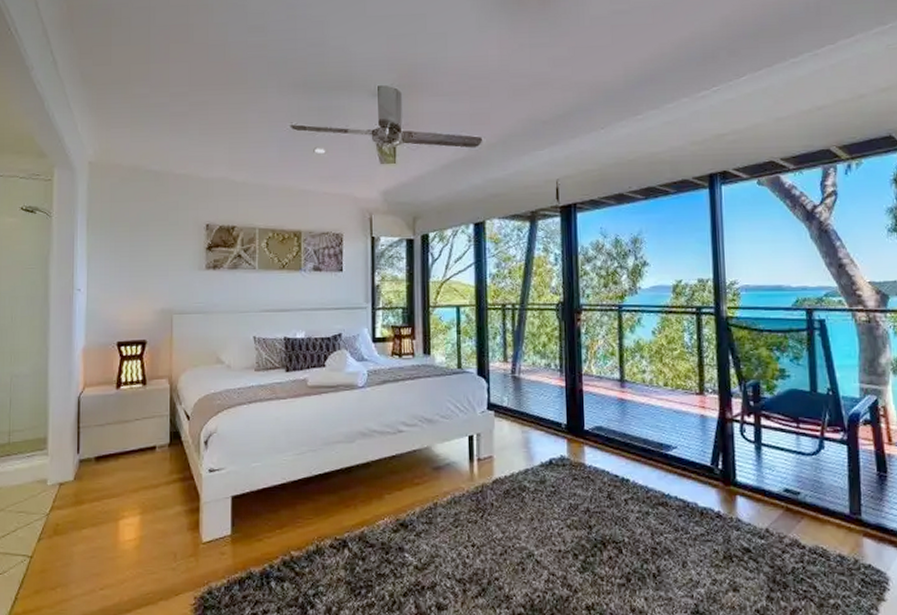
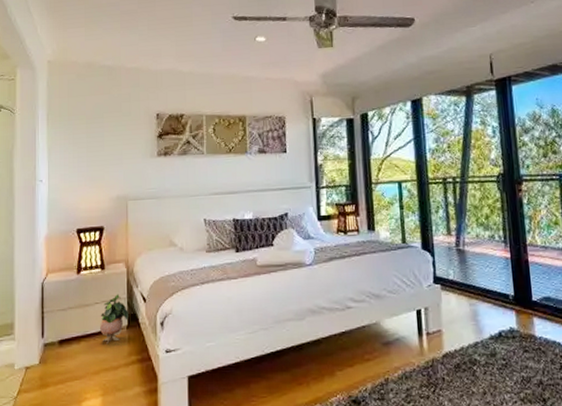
potted plant: none [140,411,171,462] -> present [100,294,128,344]

